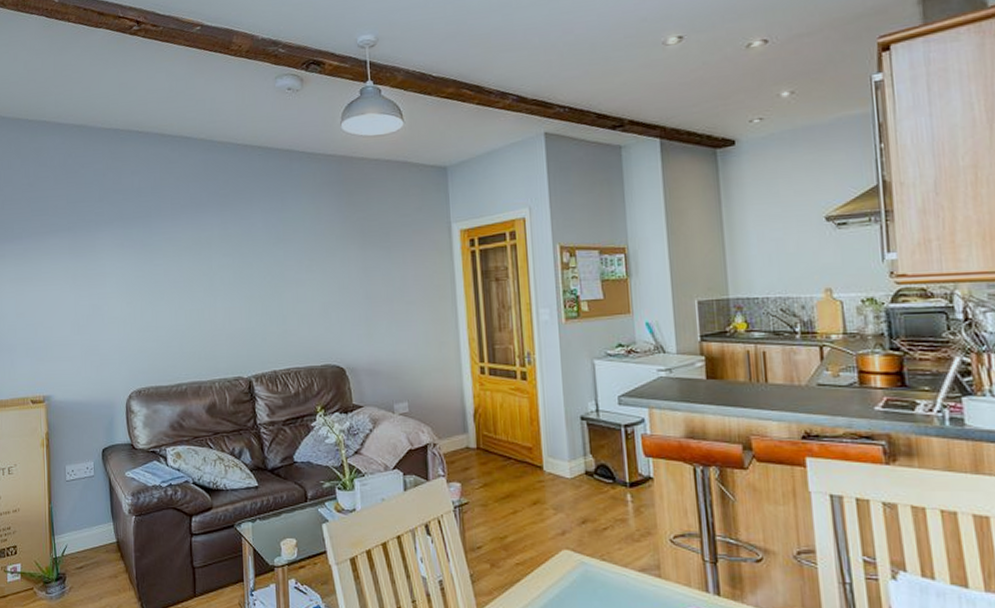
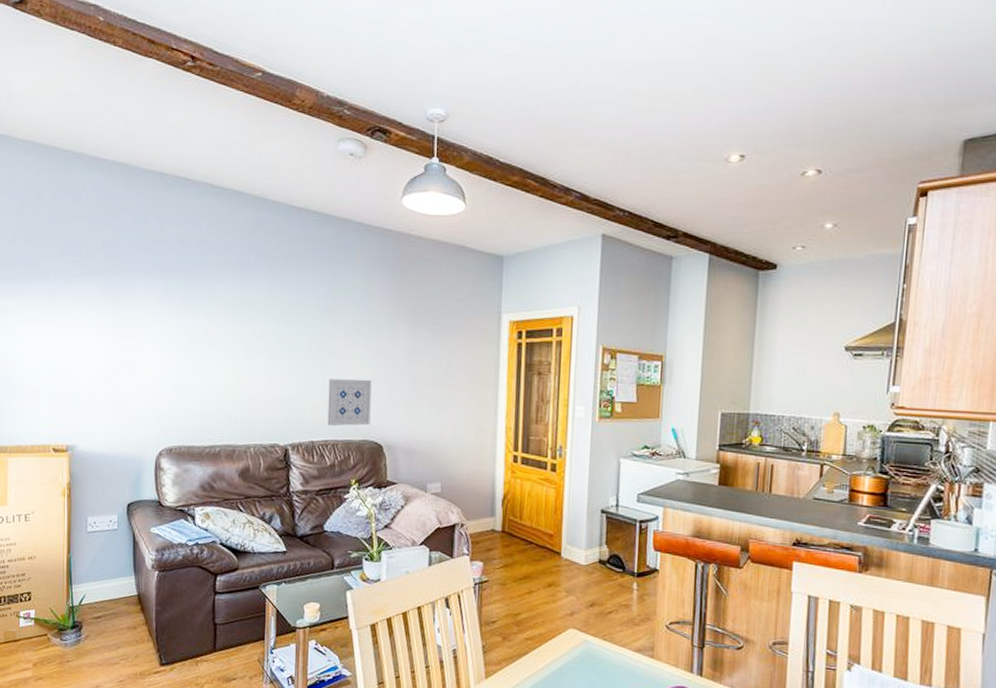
wall art: none [286,303,331,354] -> present [327,379,372,427]

